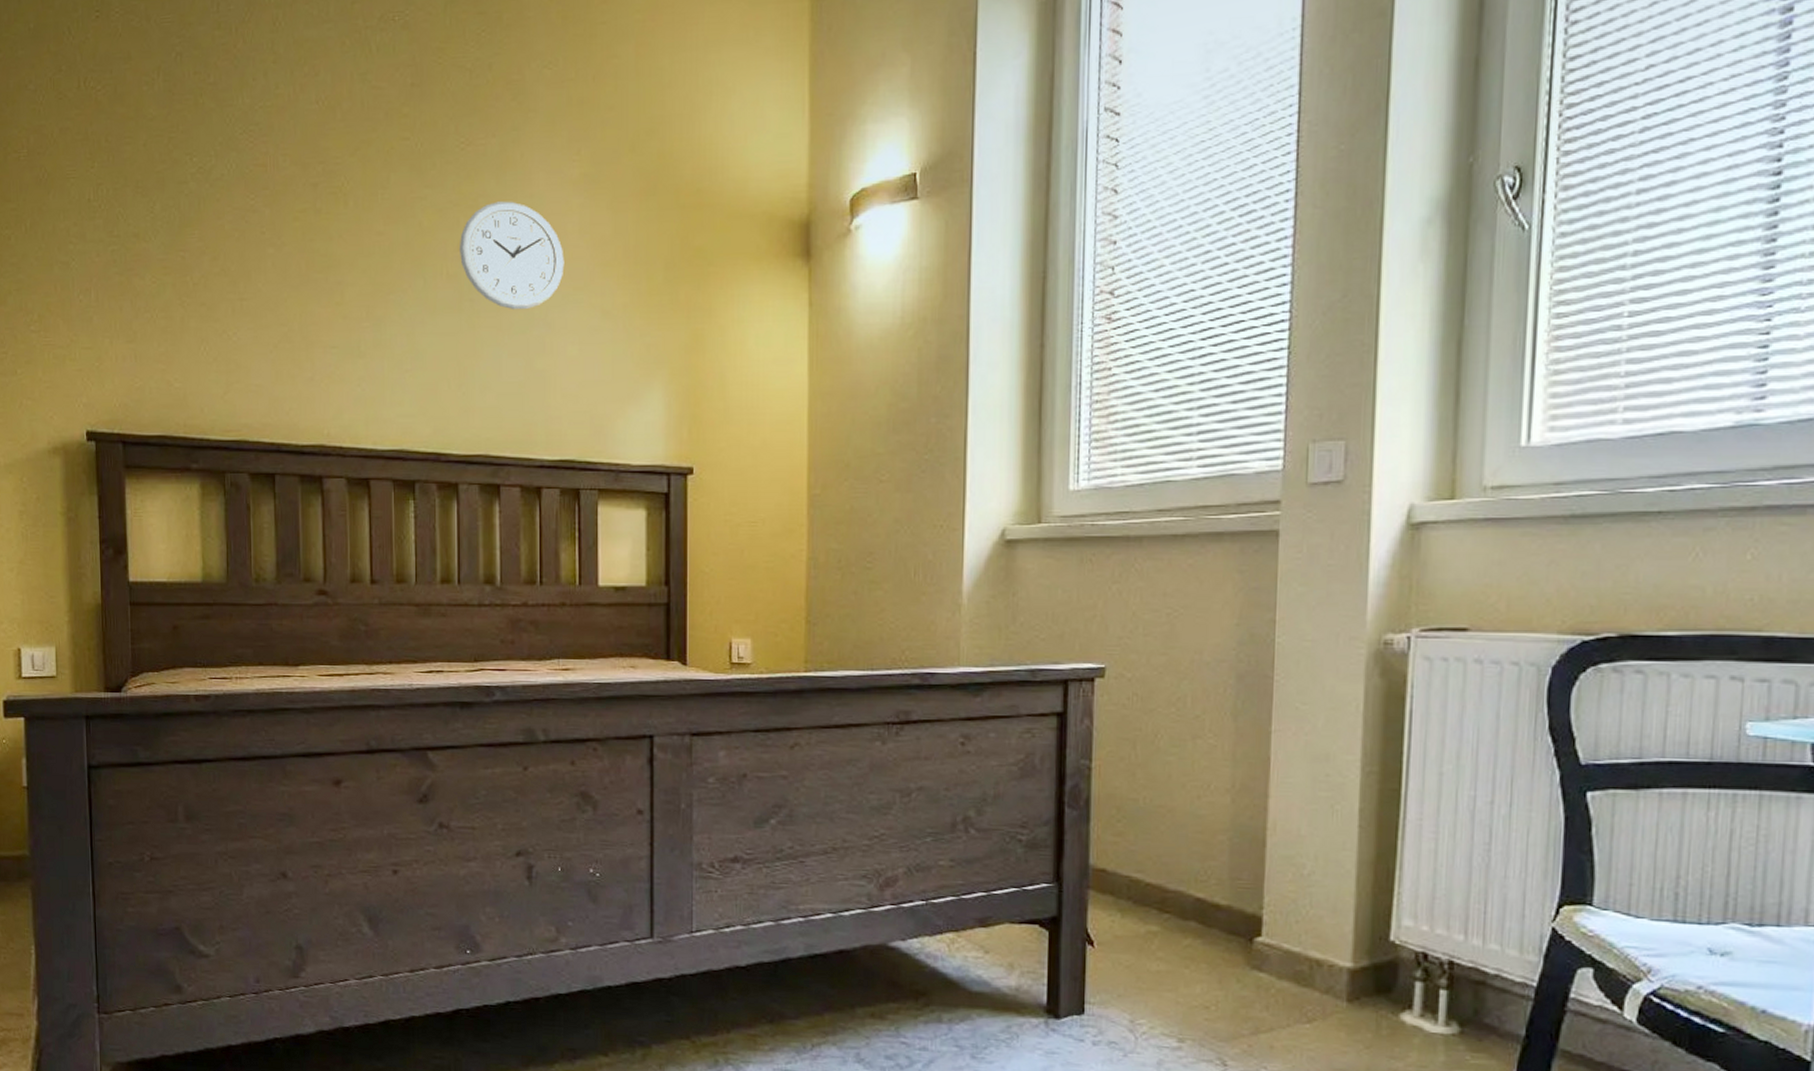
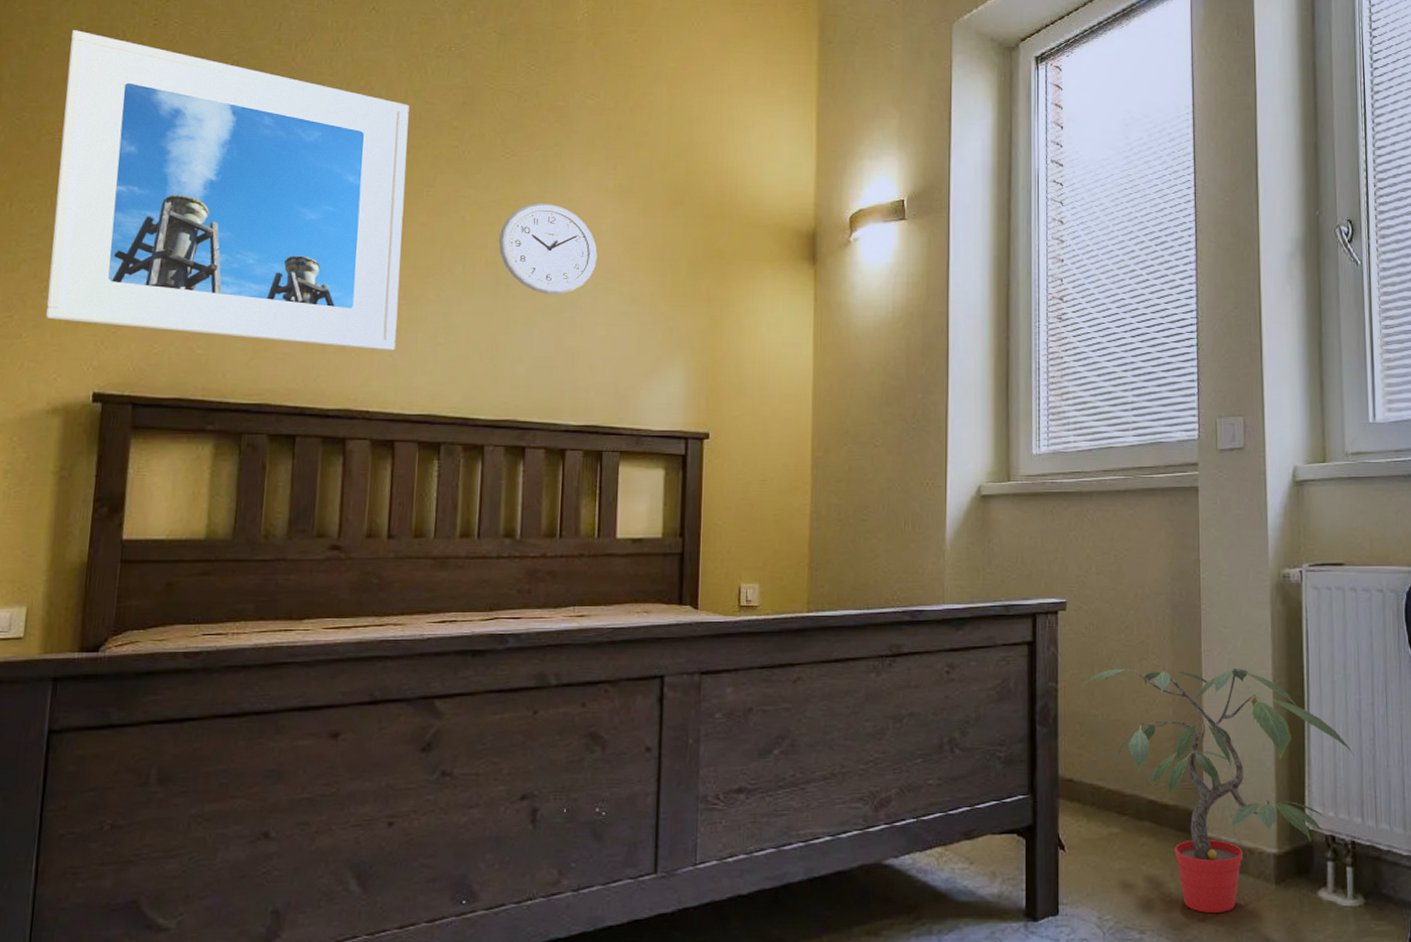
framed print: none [21,30,363,380] -> present [46,30,410,351]
potted plant: none [1122,747,1463,1028] -> present [1083,668,1355,913]

